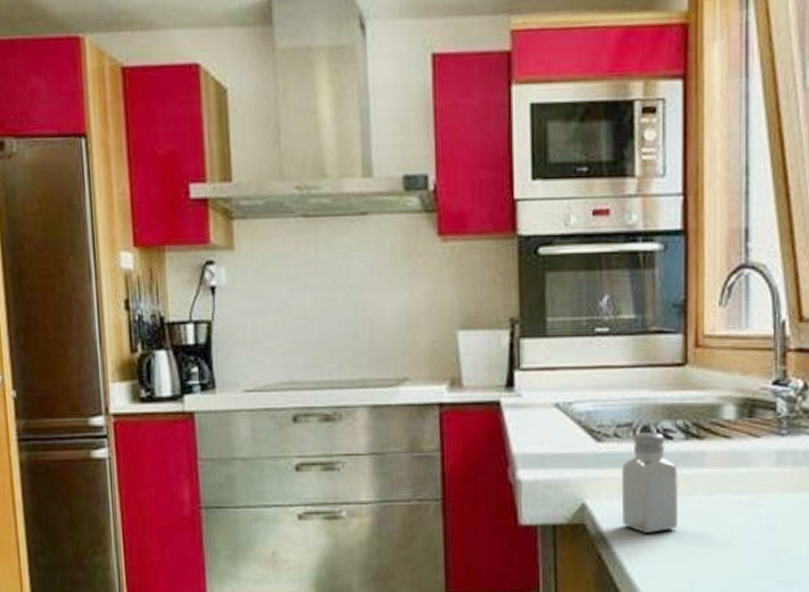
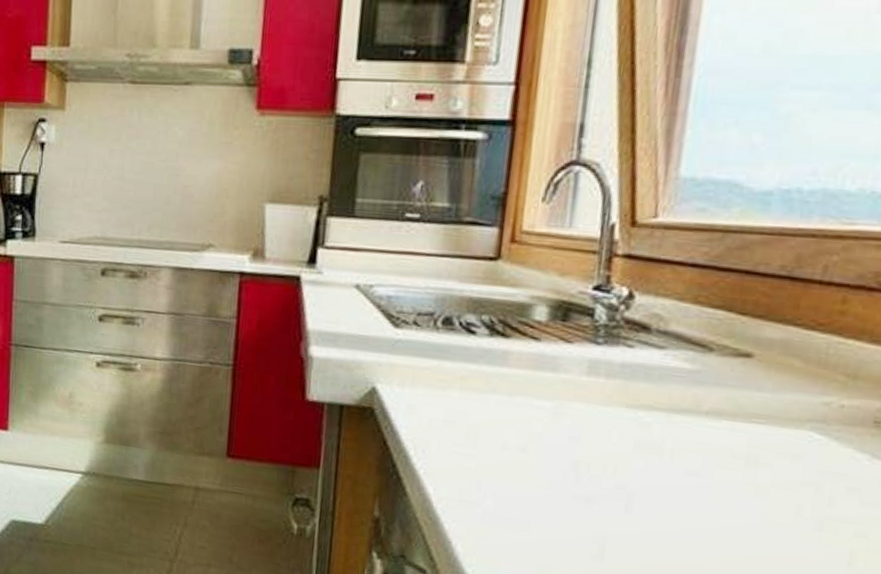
saltshaker: present [621,431,679,533] -> none [412,322,478,427]

